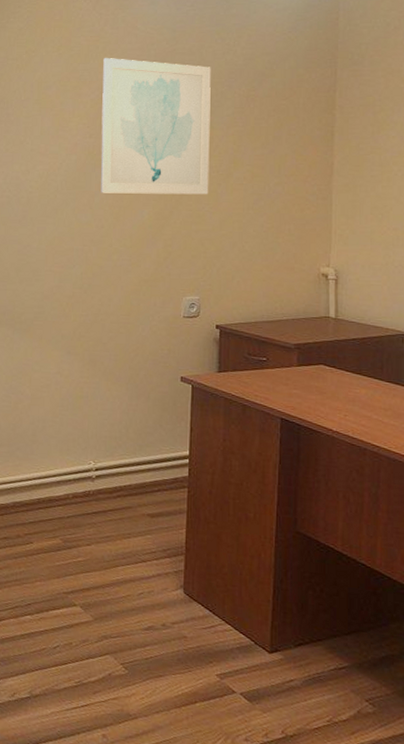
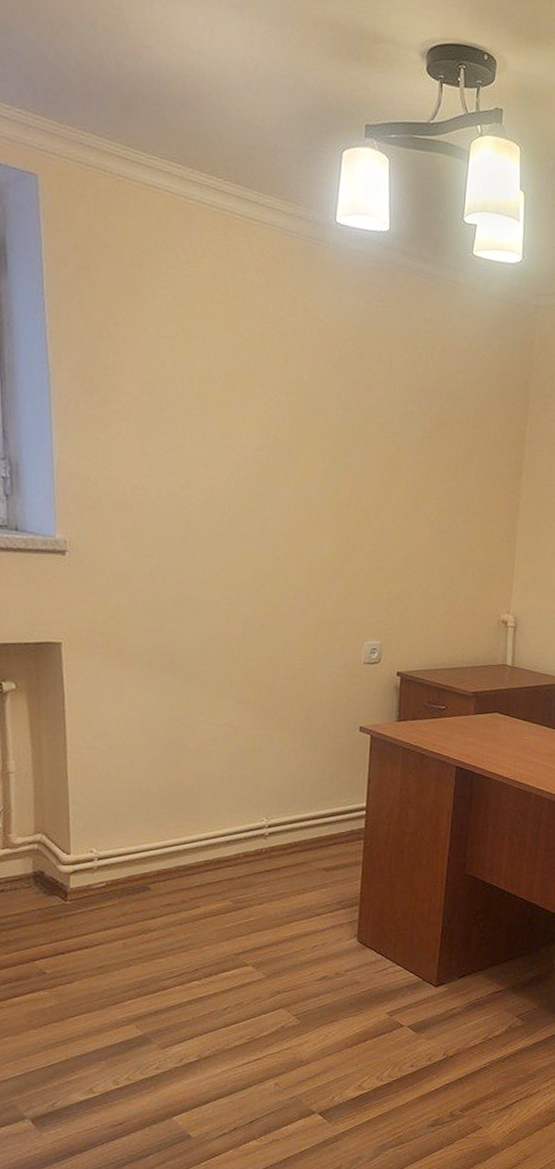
wall art: present [101,58,211,195] -> none [275,352,401,529]

